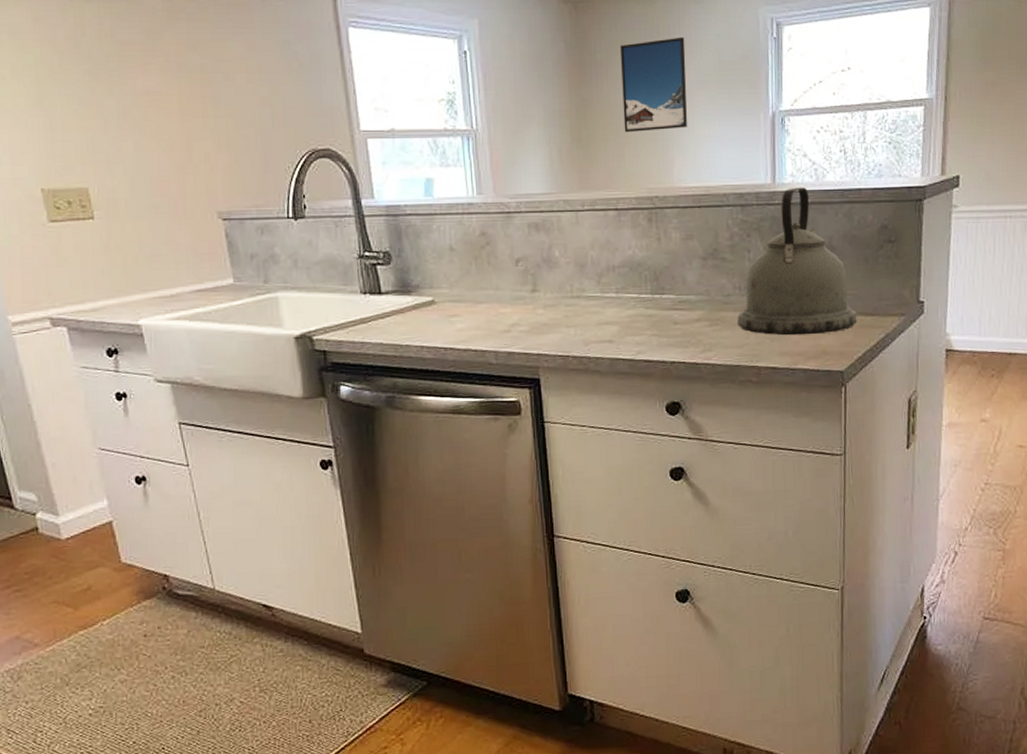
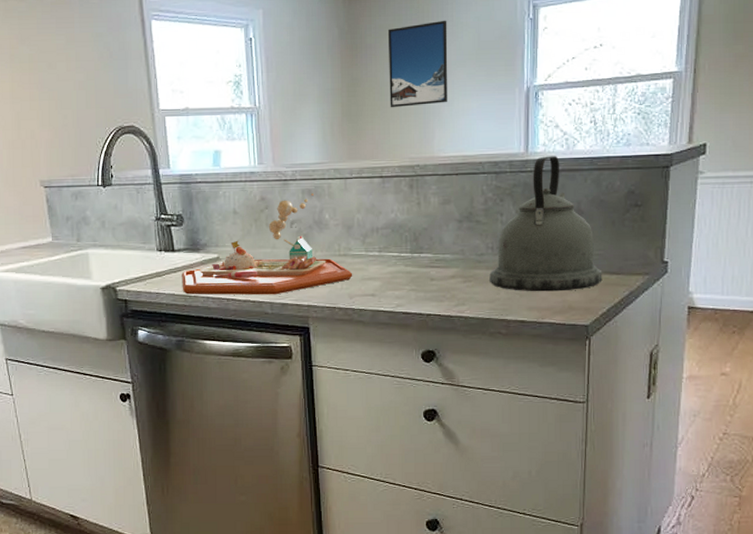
food tray: none [390,227,588,344] -> present [181,193,353,295]

